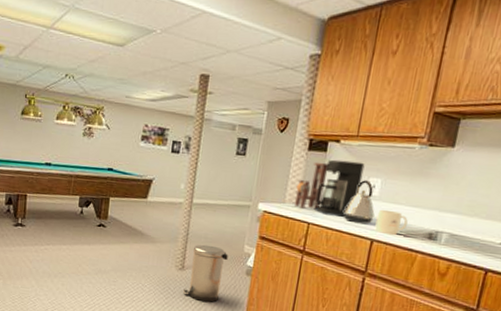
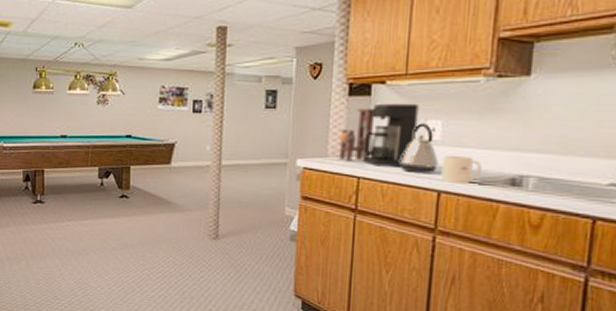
pedal bin: present [183,244,228,303] -> none [220,209,267,275]

